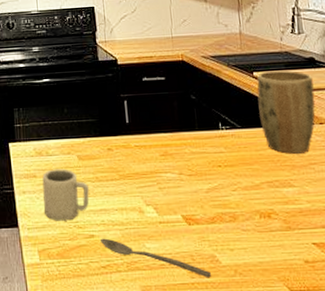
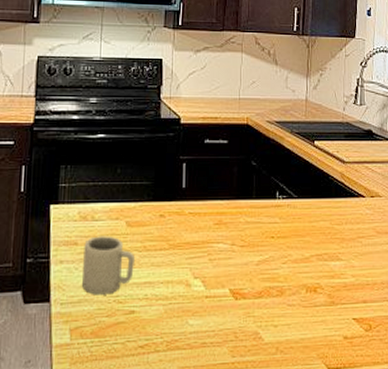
spoon: present [100,238,211,278] -> none [141,314,252,357]
plant pot: present [257,70,316,154] -> none [316,141,369,227]

